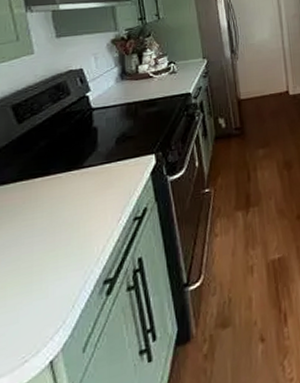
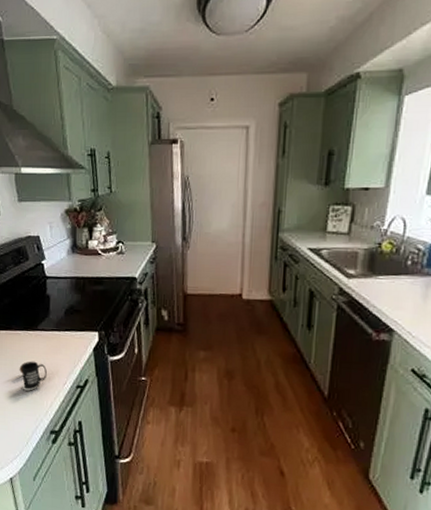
mug: none [60,203,96,242] -> present [19,361,47,391]

